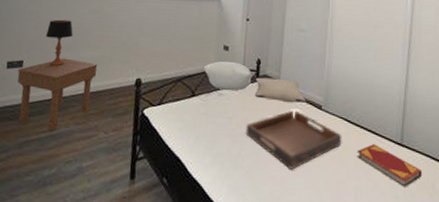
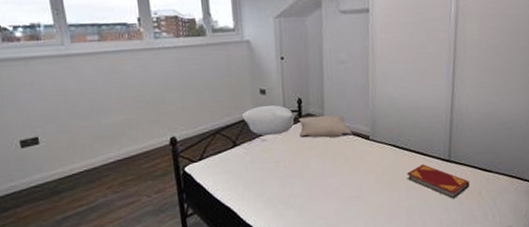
nightstand: present [17,58,98,130] -> none [33,127,126,203]
table lamp: present [46,19,73,67] -> none [56,85,88,139]
serving tray: present [245,110,342,170] -> none [294,144,392,201]

